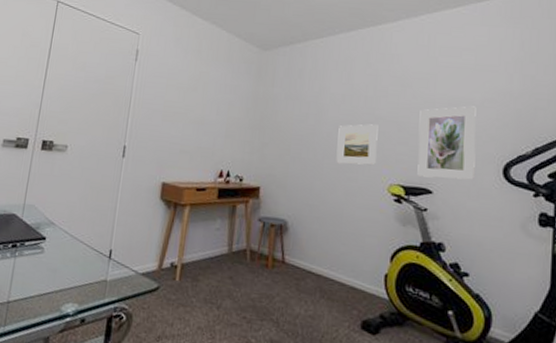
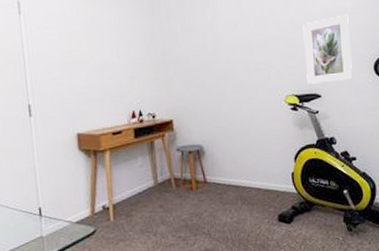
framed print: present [336,124,379,165] -> none [235,44,272,85]

